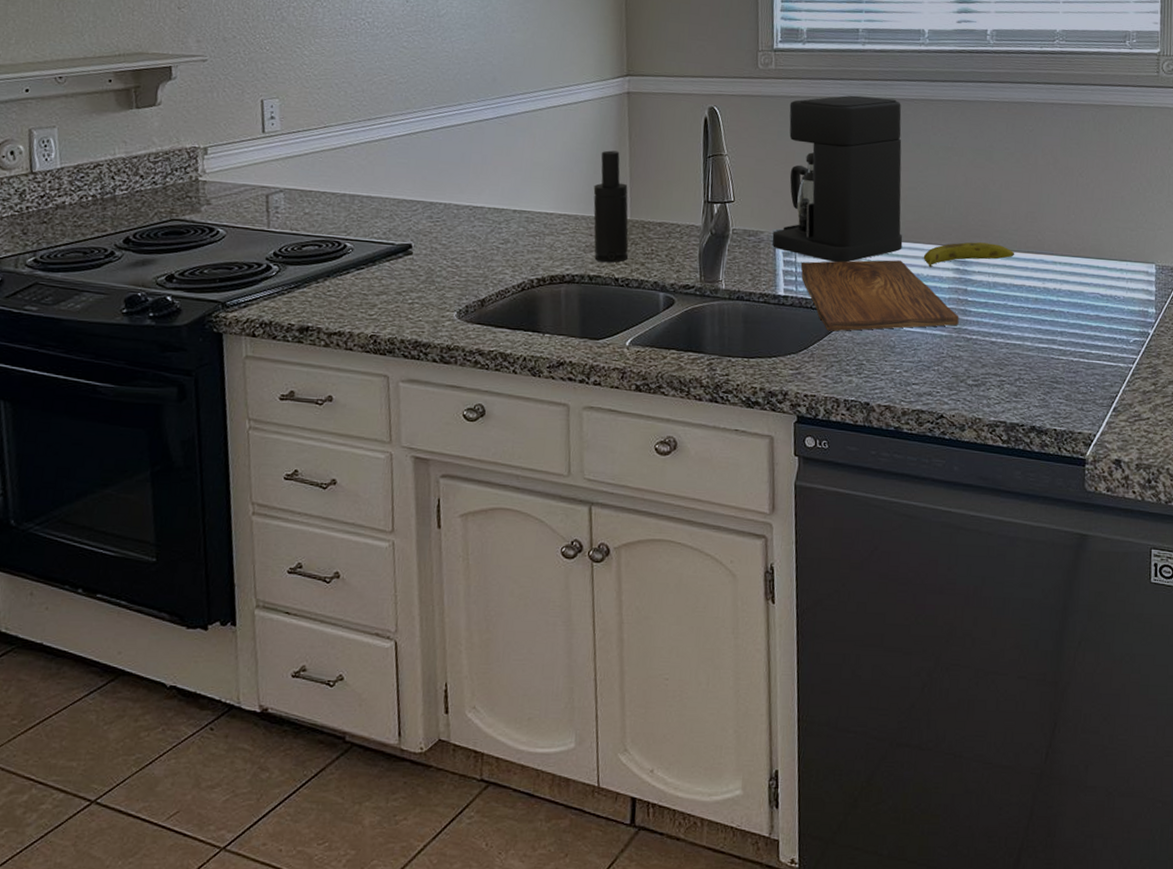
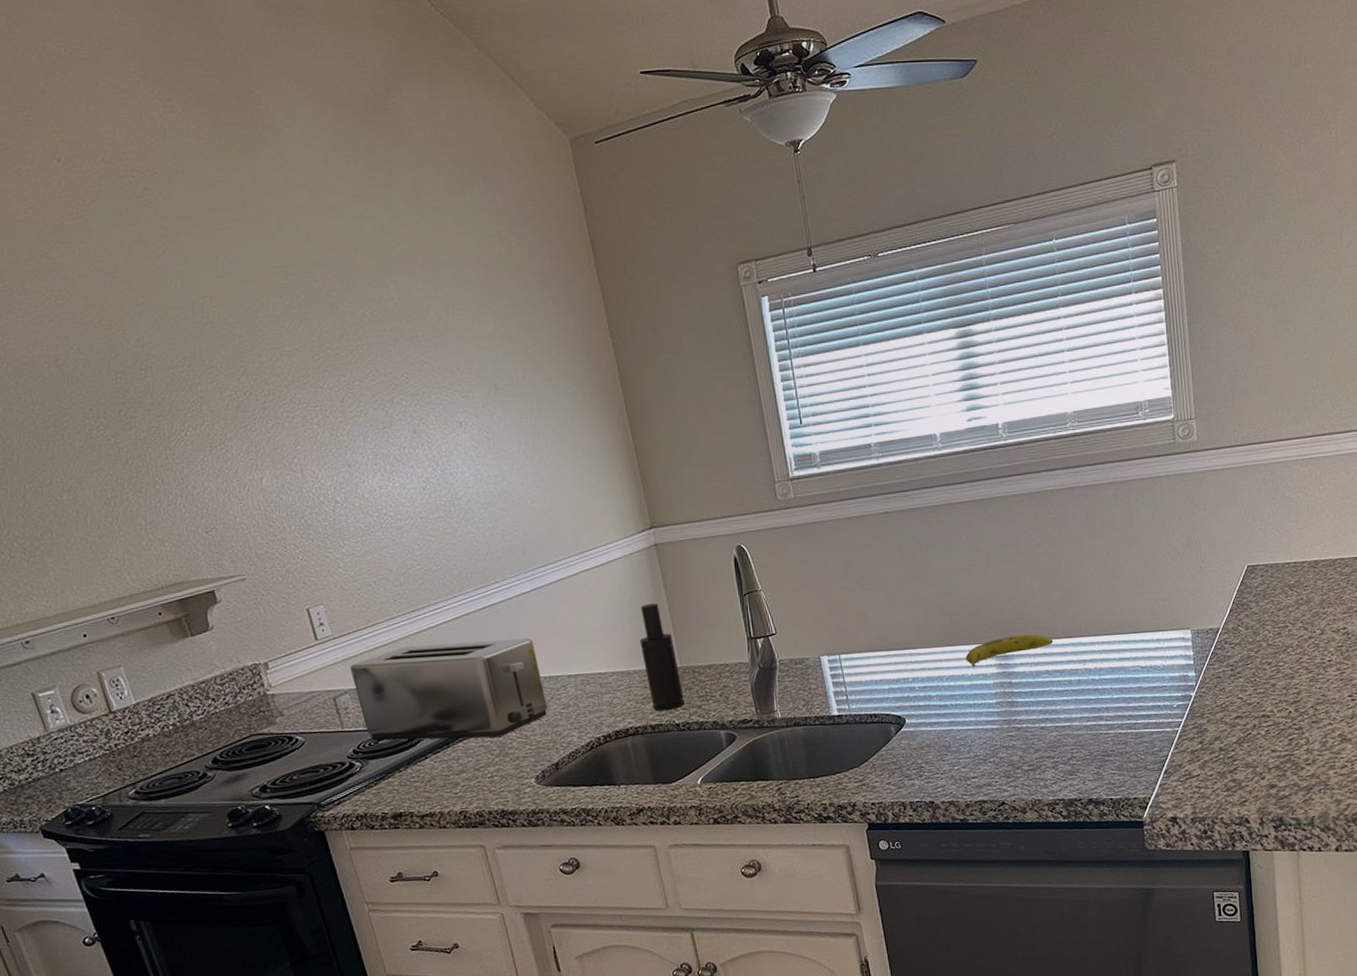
toaster: none [290,154,487,263] -> present [350,638,548,741]
coffee maker: present [772,95,903,263] -> none [814,509,944,677]
cutting board: present [800,260,959,332] -> none [849,665,1008,742]

